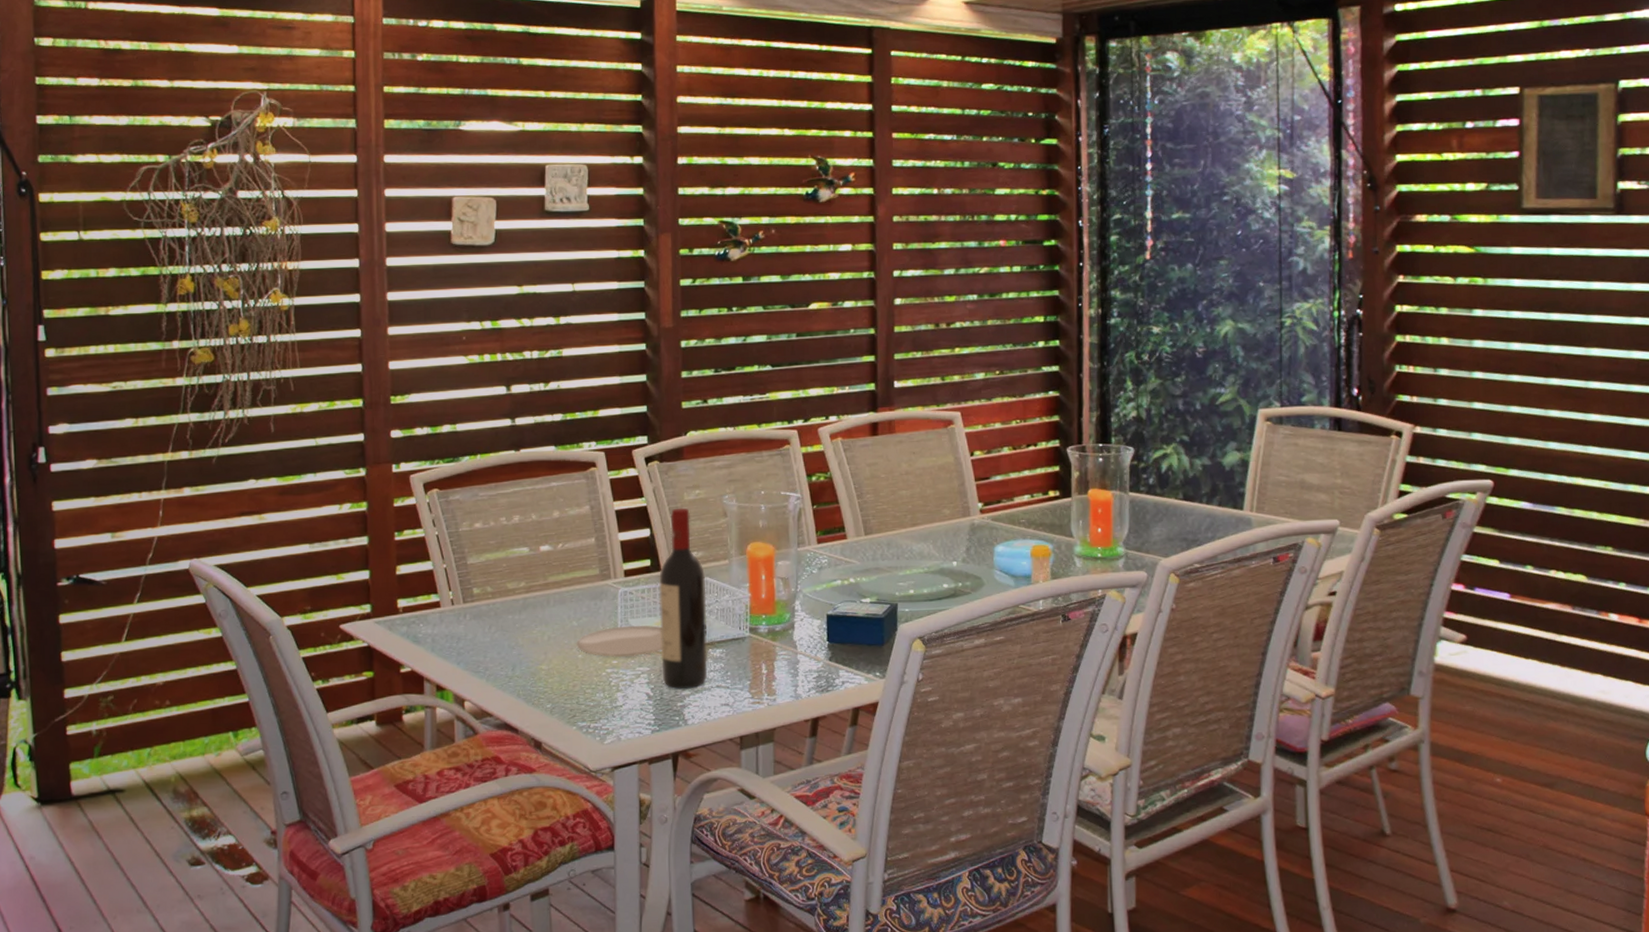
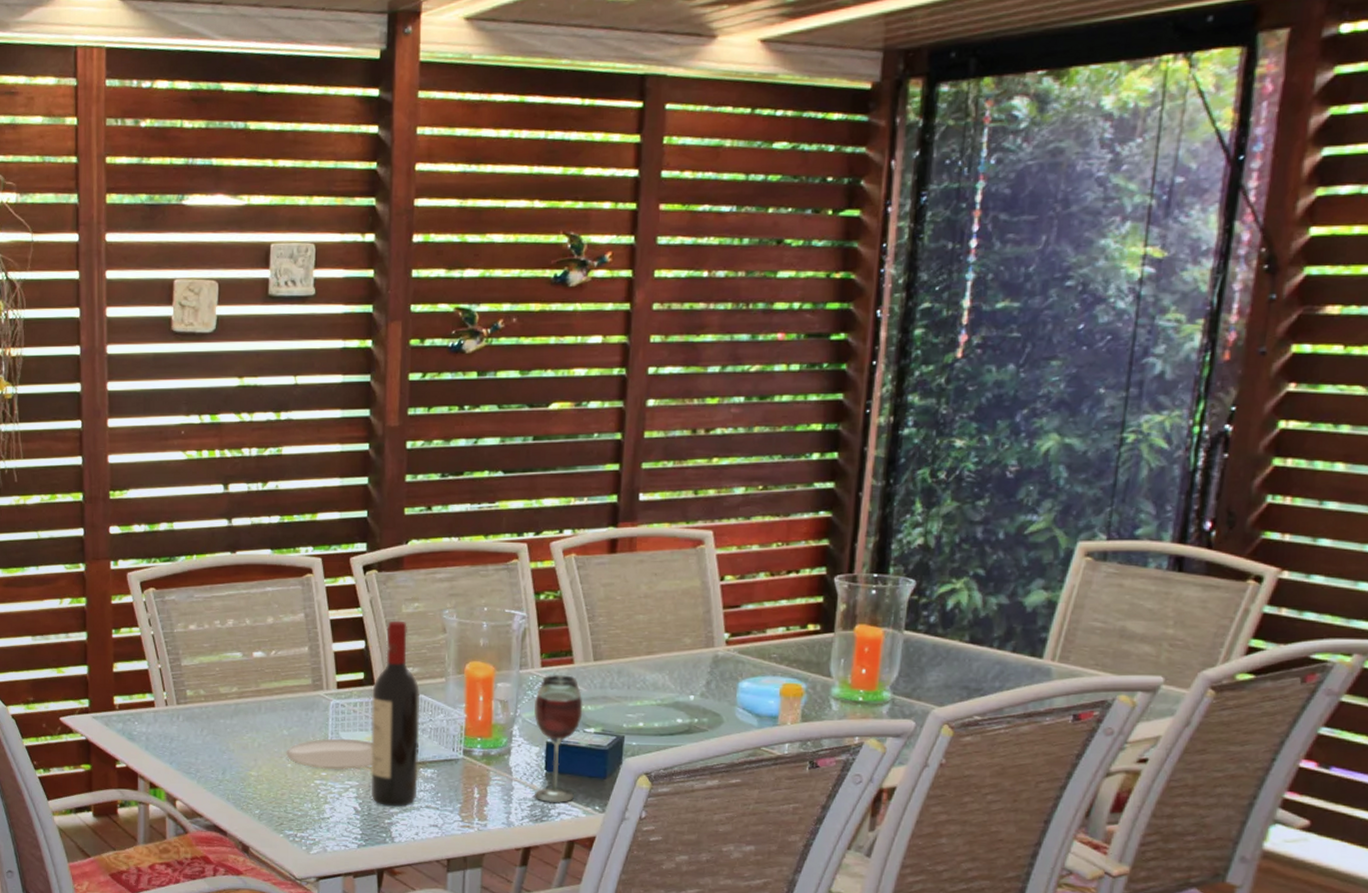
wineglass: none [813,549,858,673] -> present [533,674,583,804]

